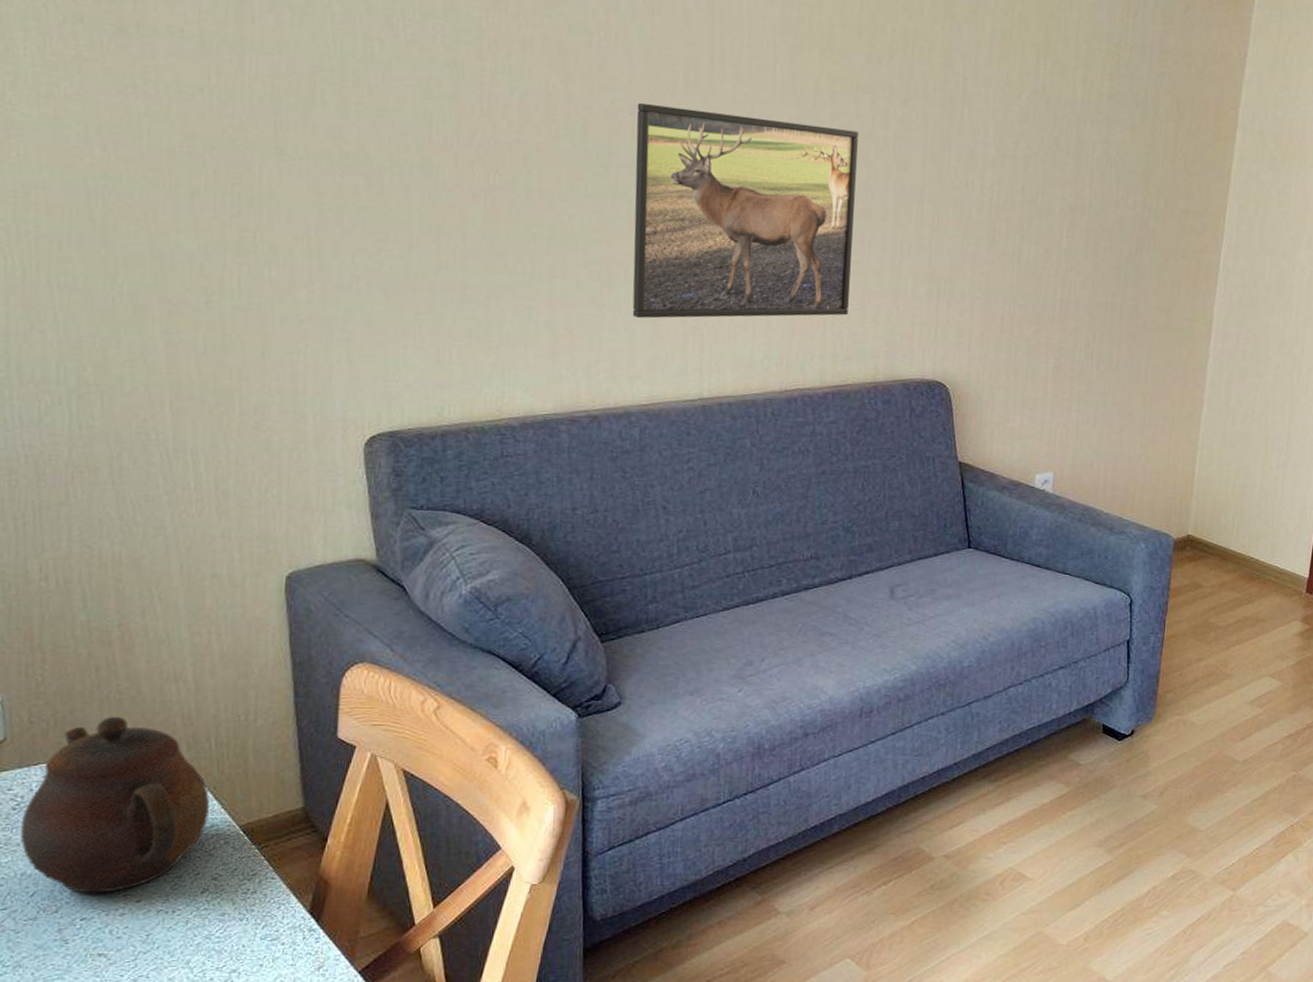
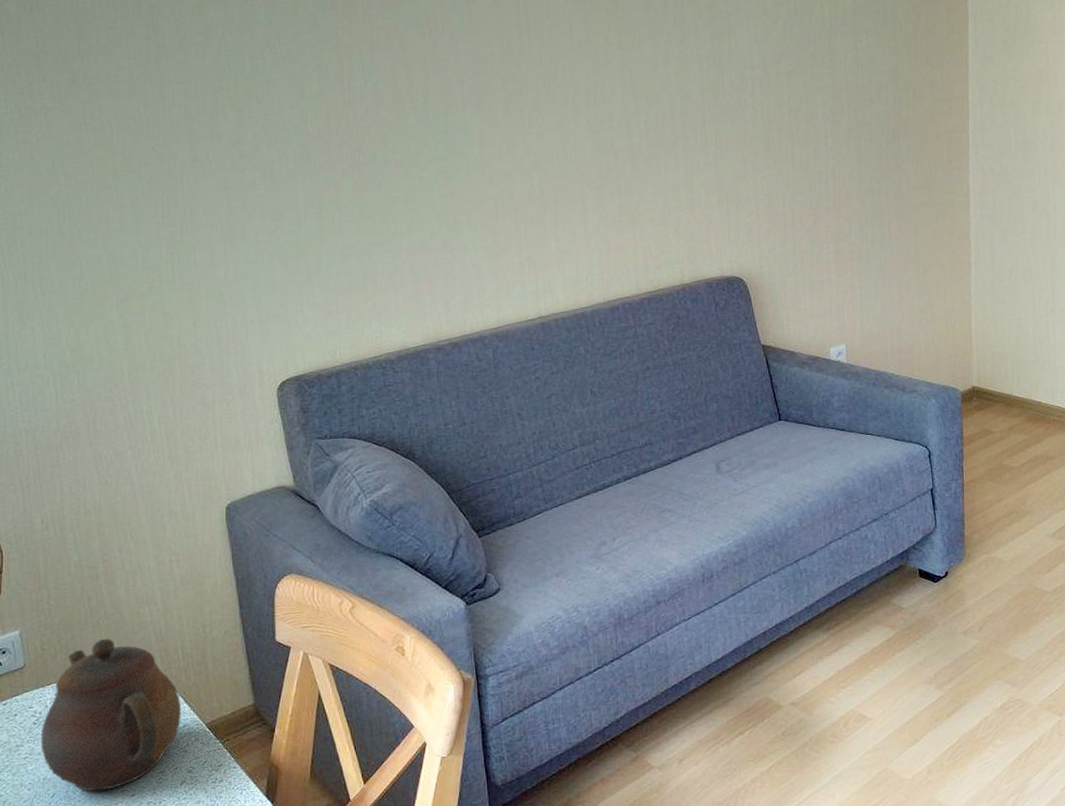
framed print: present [632,103,858,319] -> none [464,73,653,255]

